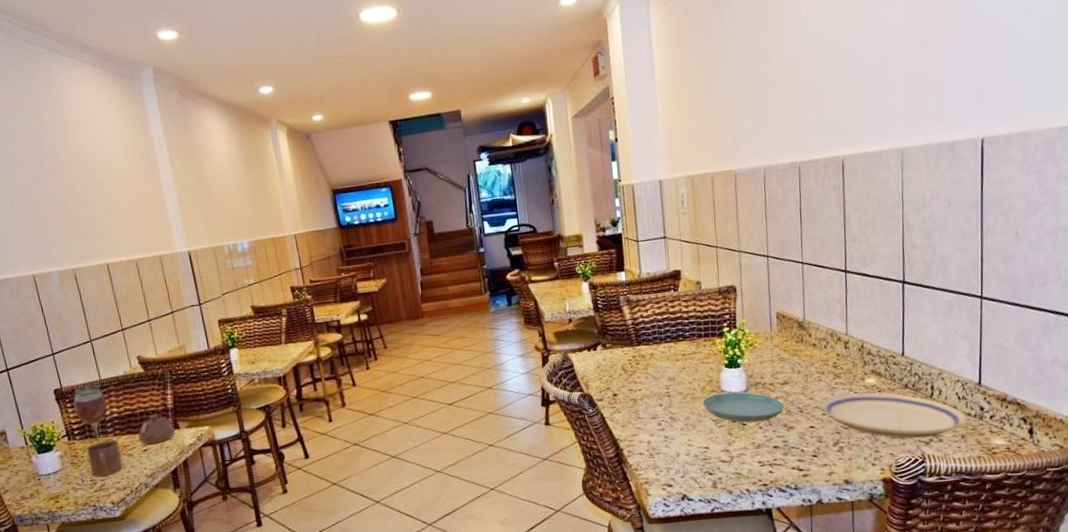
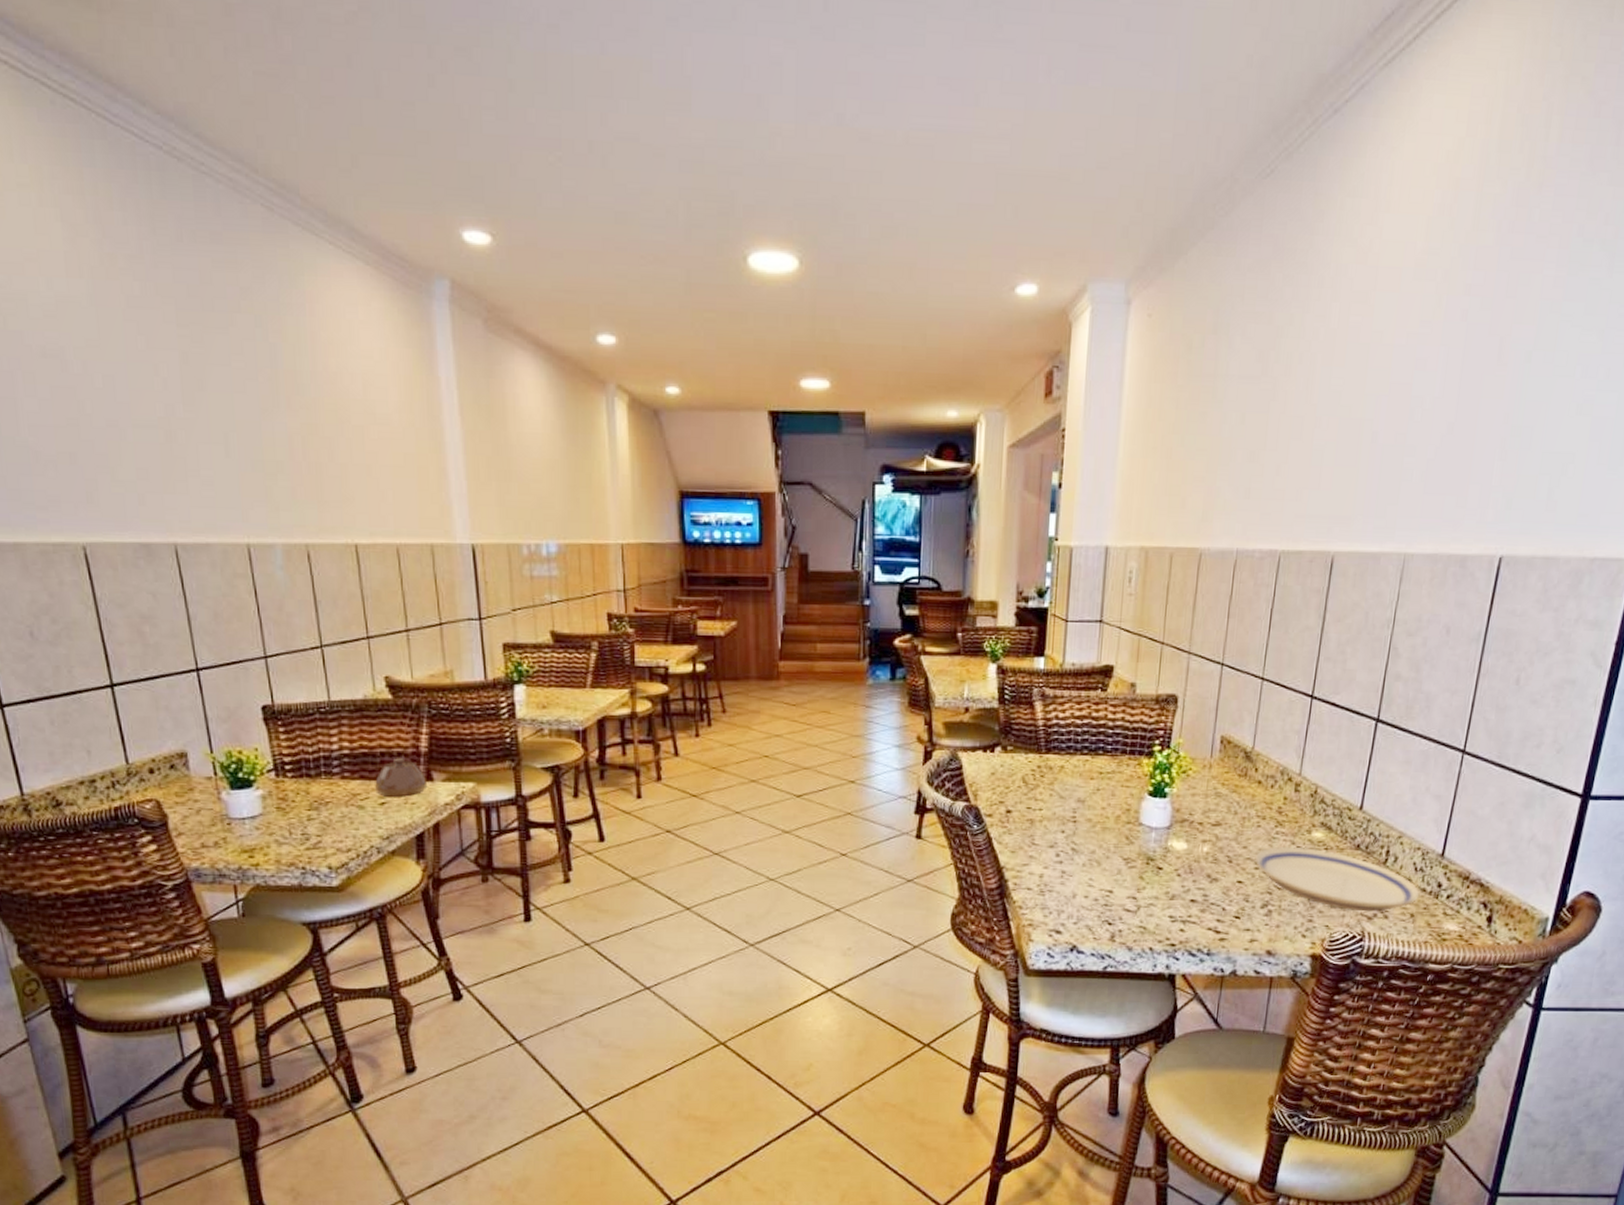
wineglass: present [73,384,108,462] -> none [288,706,337,809]
cup: present [86,440,124,477] -> none [300,784,350,831]
saucer: present [702,392,785,423] -> none [1114,826,1212,868]

